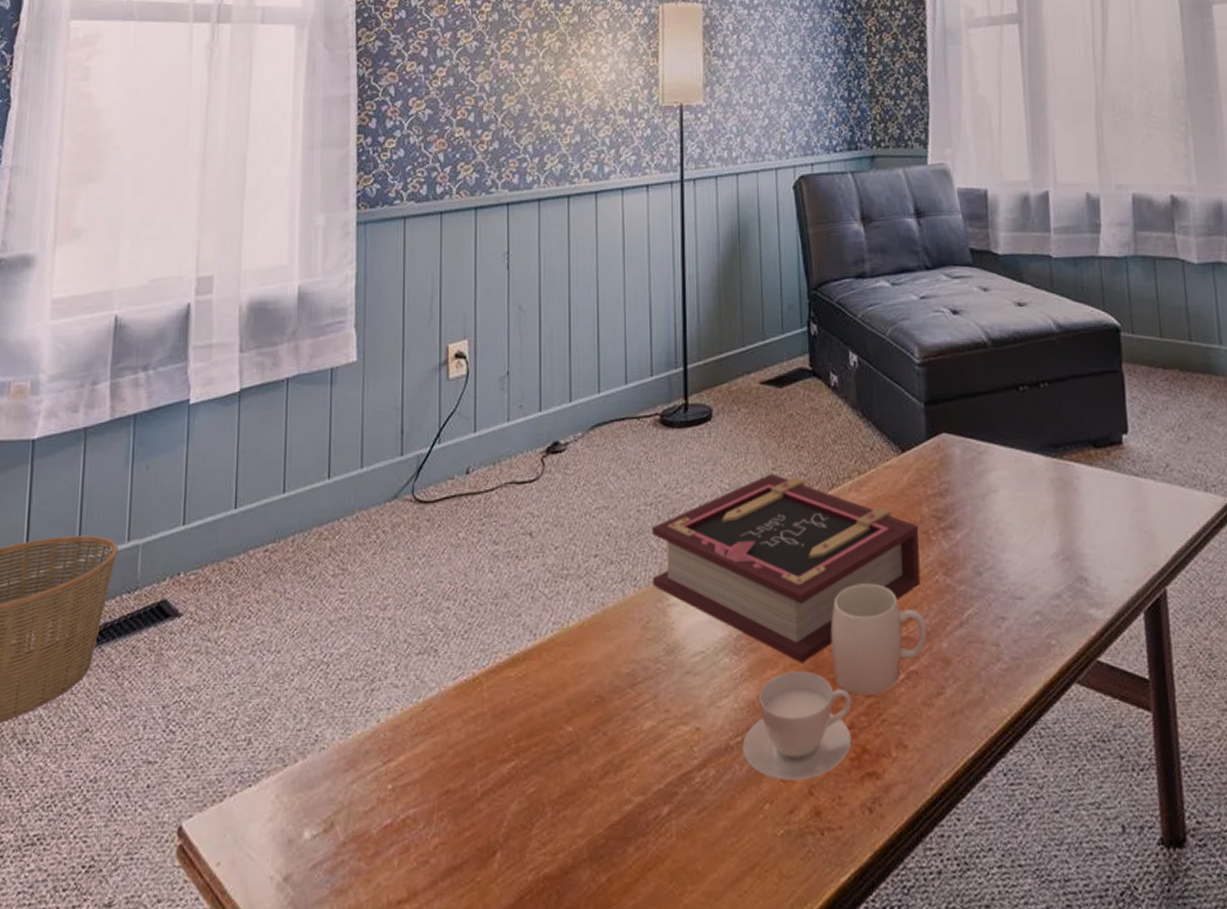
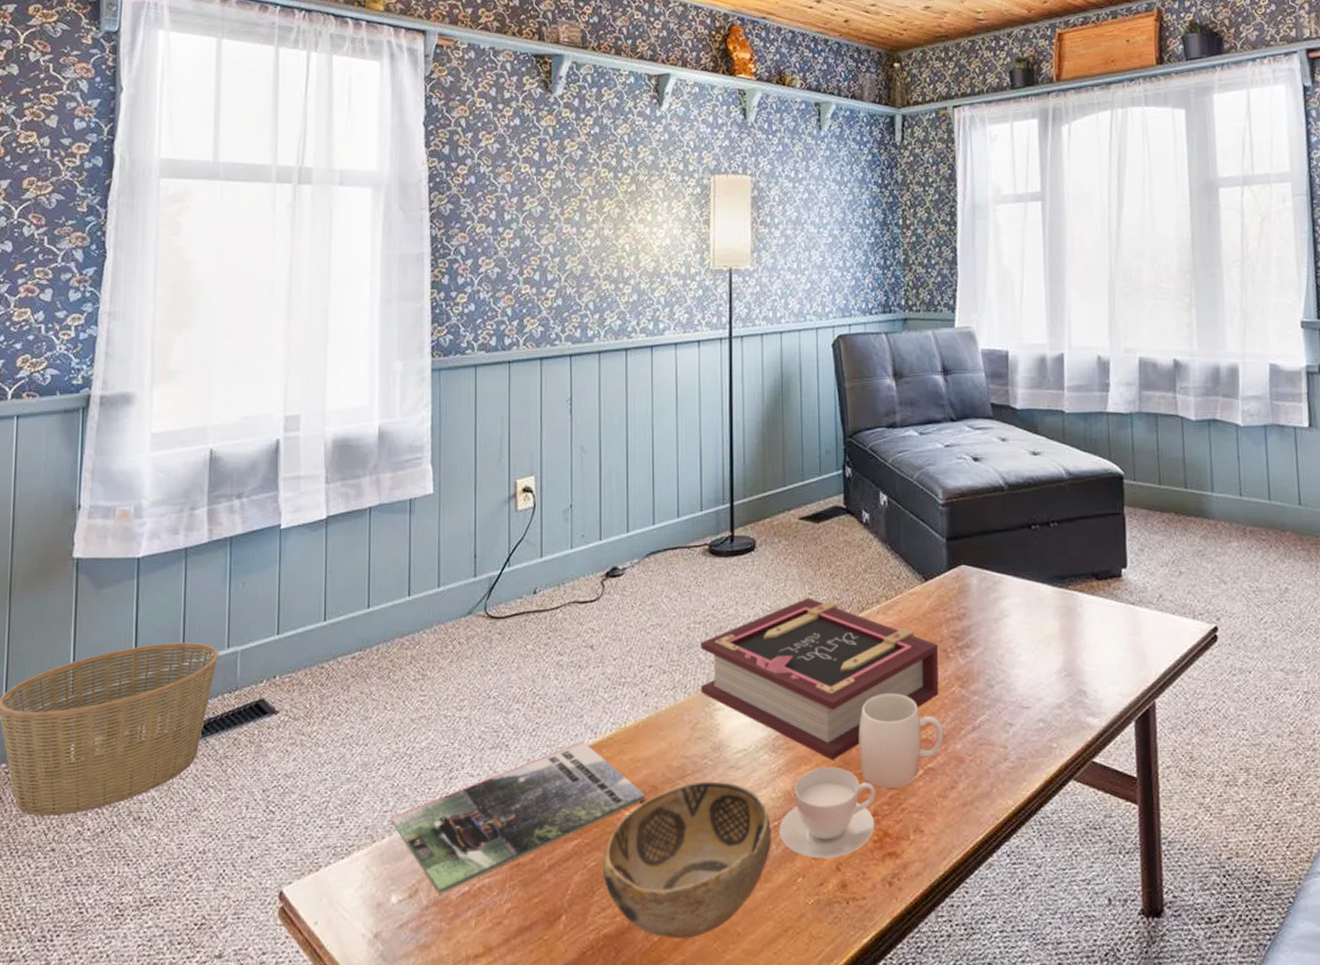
magazine: none [304,644,592,828] -> present [391,741,646,894]
decorative bowl: none [542,689,735,880] -> present [602,781,772,940]

